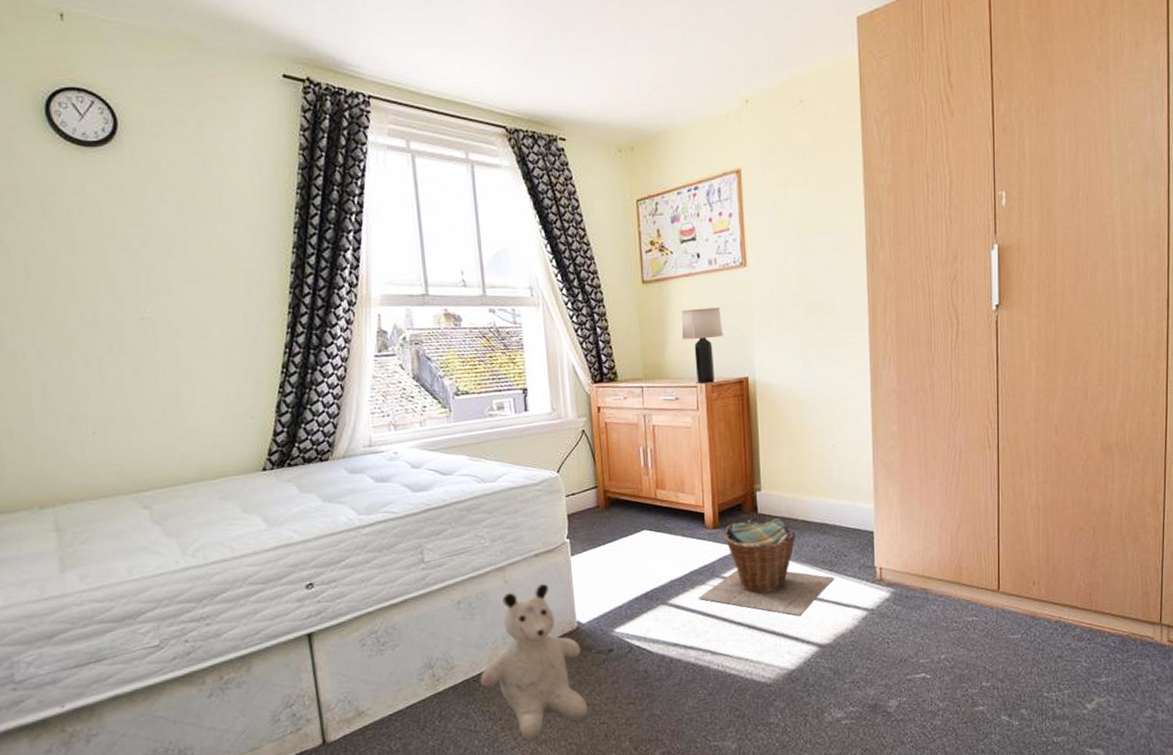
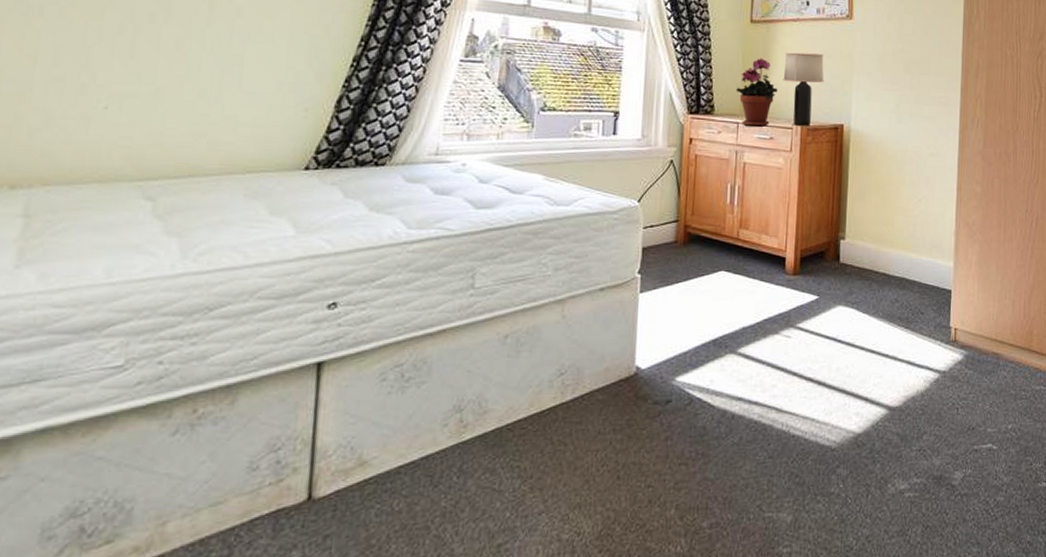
stuffed animal: present [480,583,588,740] -> none [515,321,635,504]
potted plant: none [636,319,678,389] -> present [736,58,778,127]
laundry basket: present [697,517,835,616] -> none [769,268,910,374]

